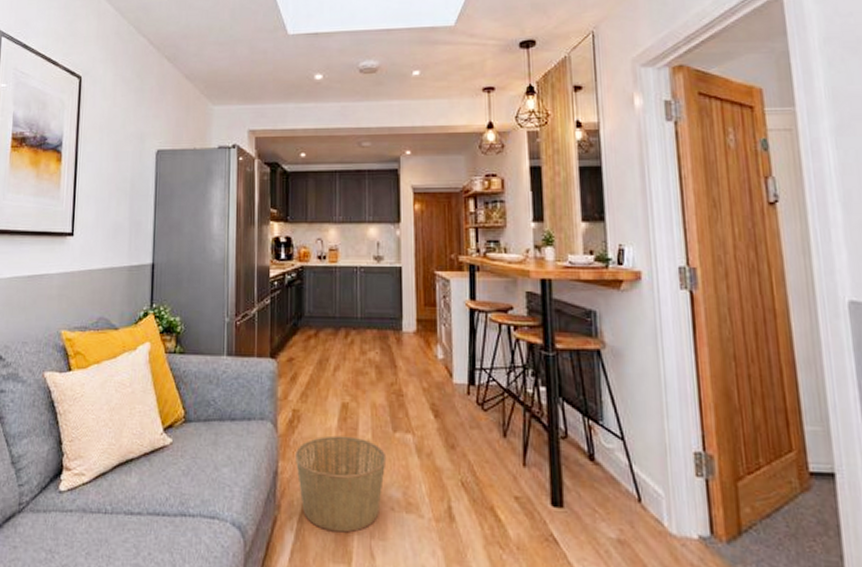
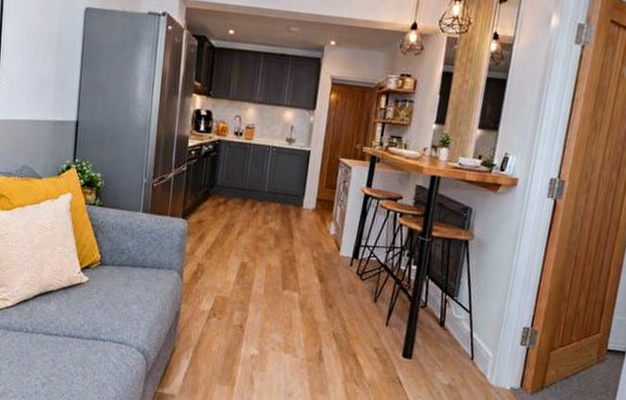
basket: present [294,435,387,533] -> none [195,287,274,364]

